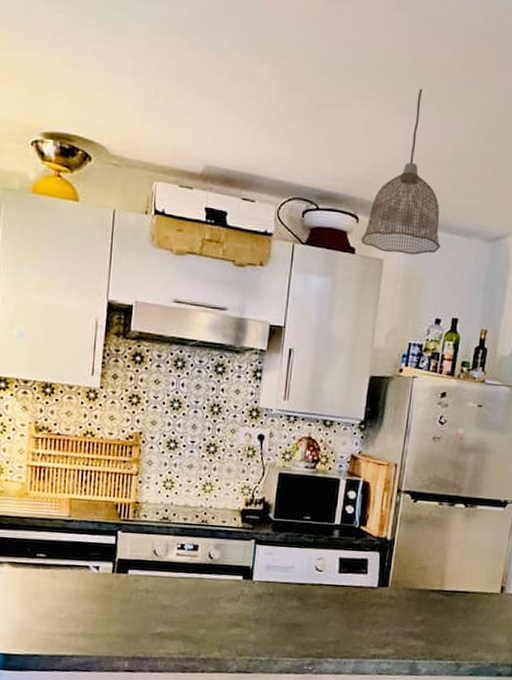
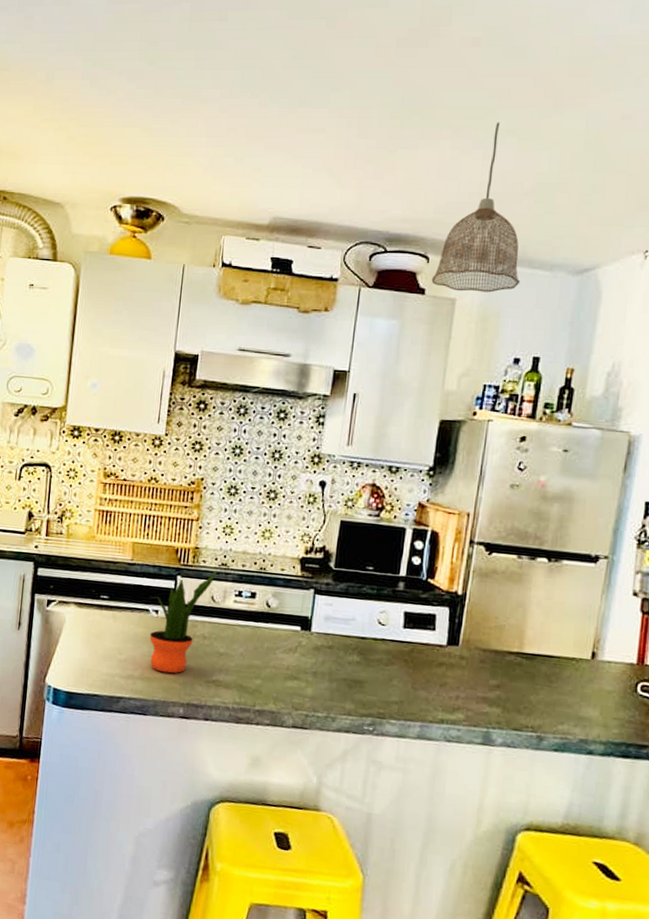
potted plant: none [90,525,158,629] -> present [149,571,217,674]

